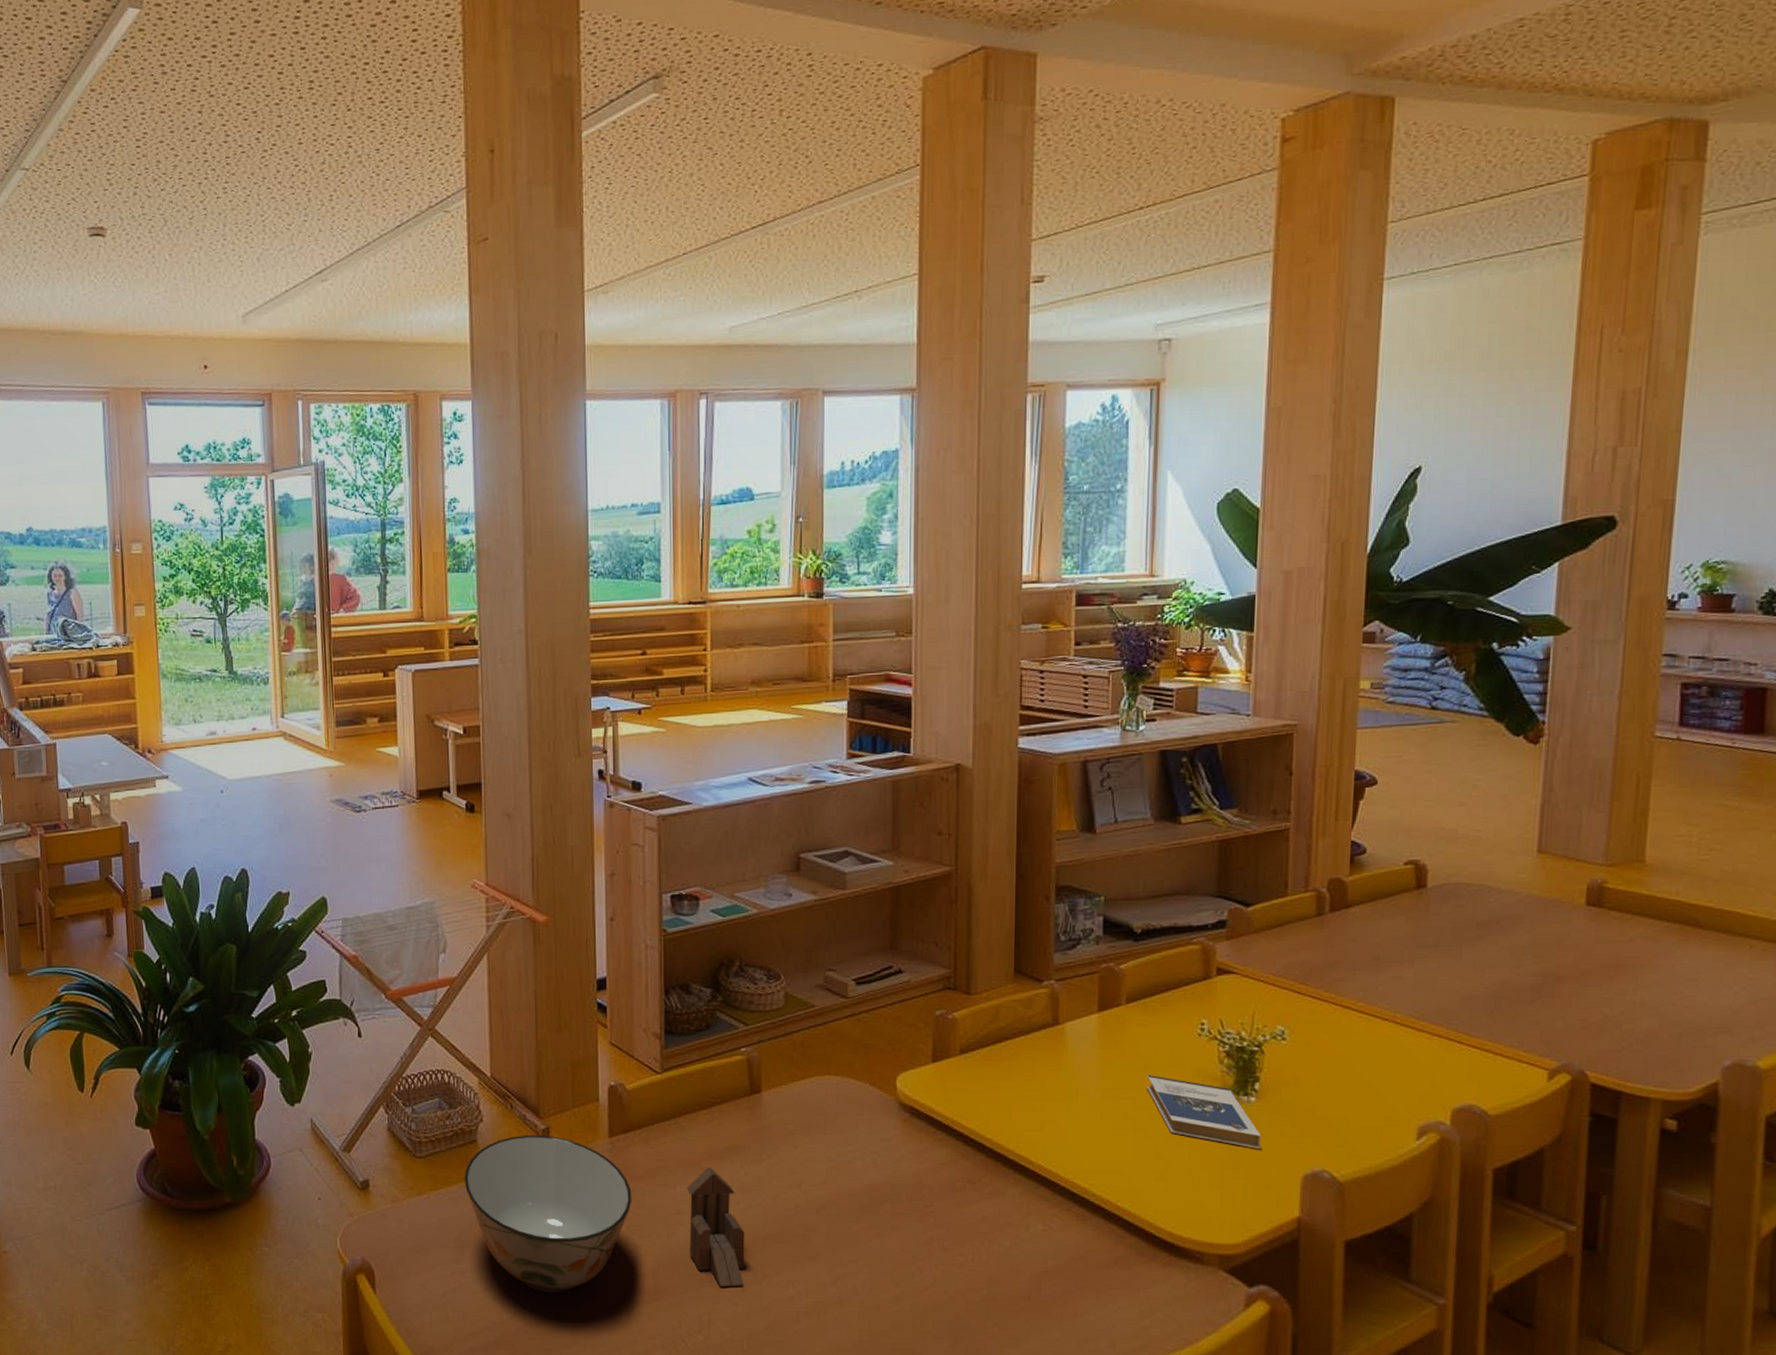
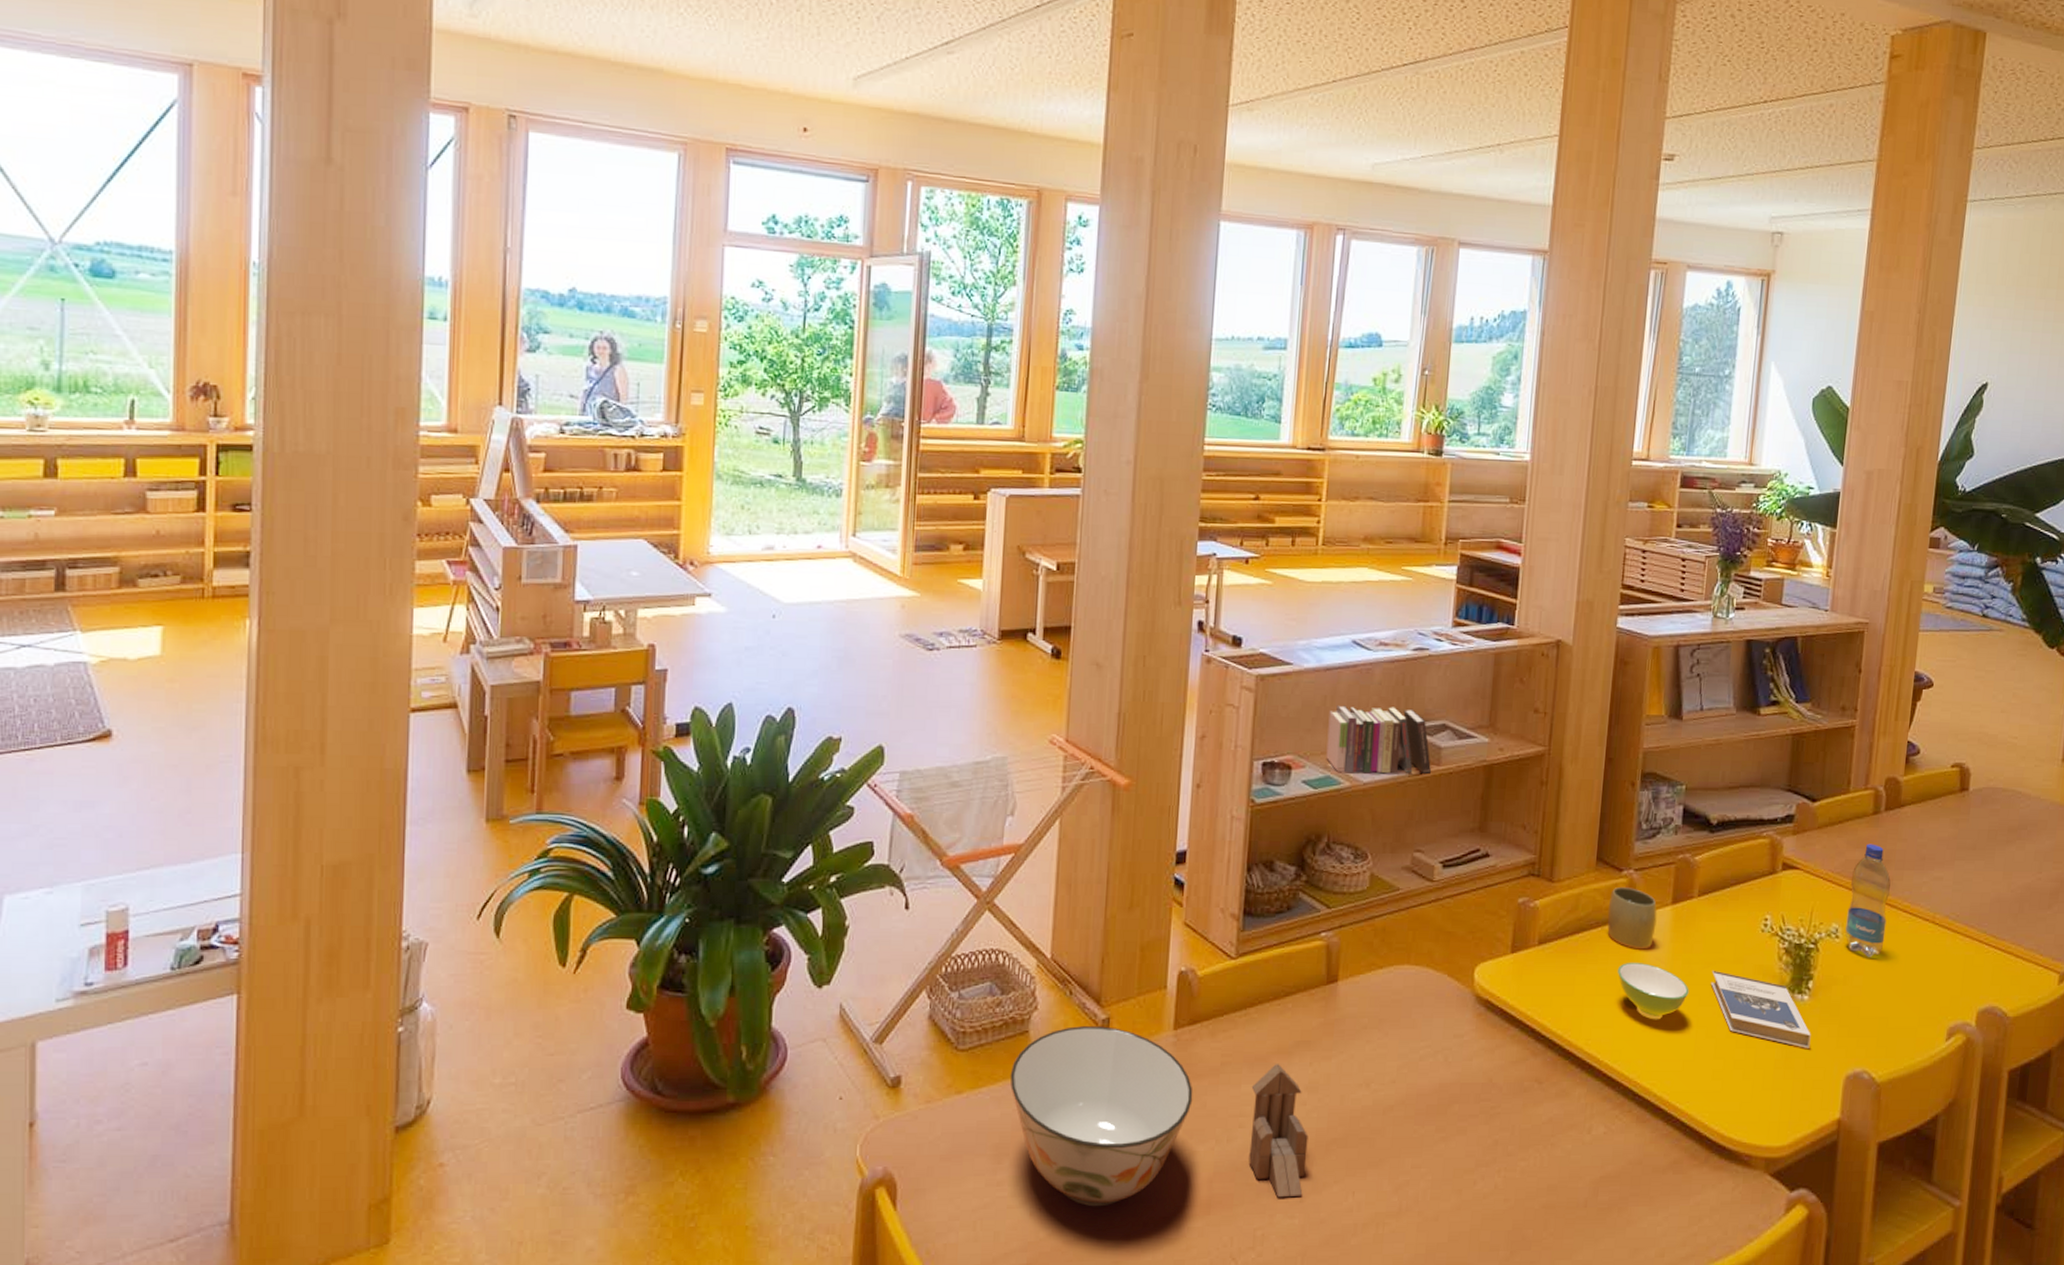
books: none [731,837,838,901] -> present [1326,705,1432,775]
mug: none [1030,997,1083,1055] -> present [1607,887,1657,948]
bowl: none [1044,1068,1123,1123] -> present [1617,962,1689,1020]
bottle: none [1292,945,1341,1059] -> present [1845,843,1891,958]

